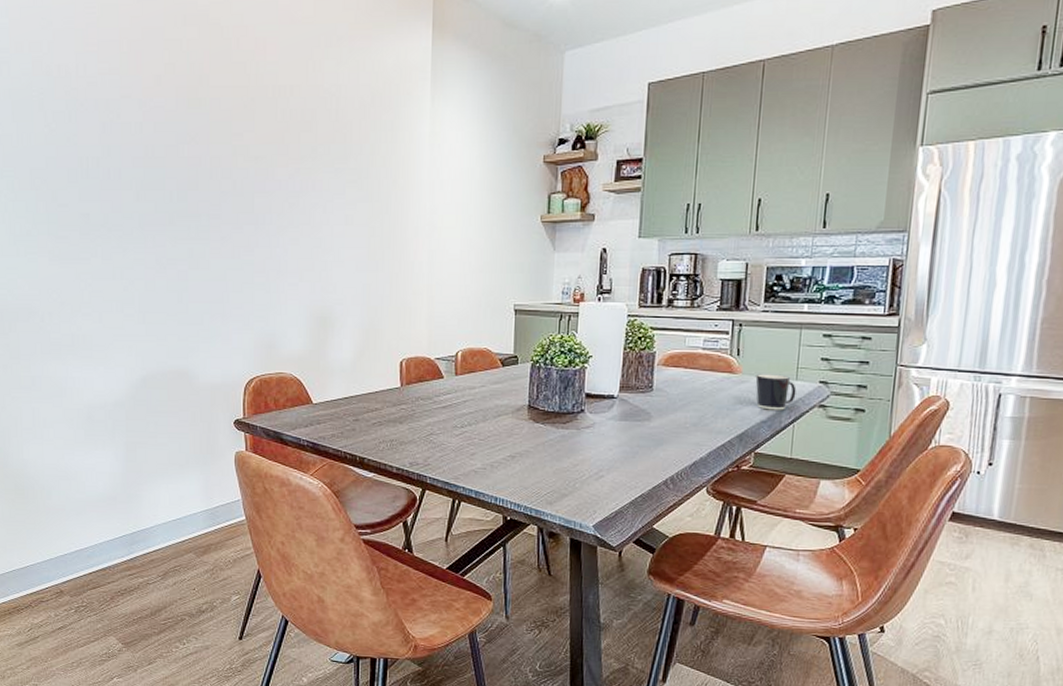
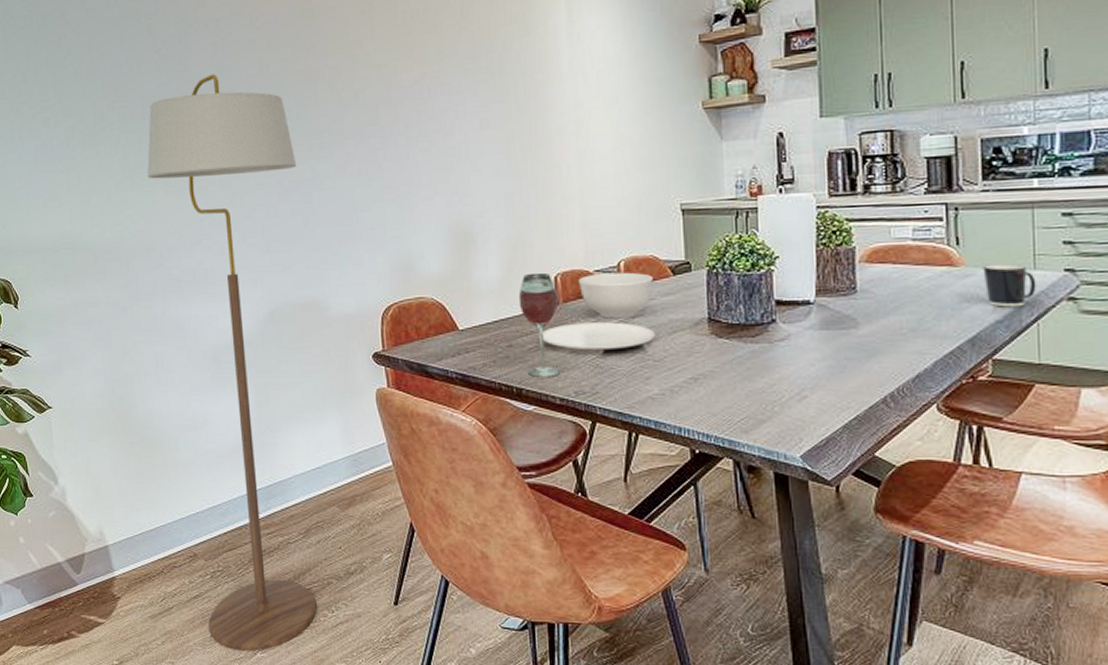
floor lamp: none [32,152,174,676] -> present [147,74,317,651]
wineglass: none [367,357,403,449] -> present [518,272,561,377]
plate: none [385,403,483,429] -> present [541,322,656,351]
bowl: none [421,361,485,402] -> present [579,272,653,319]

